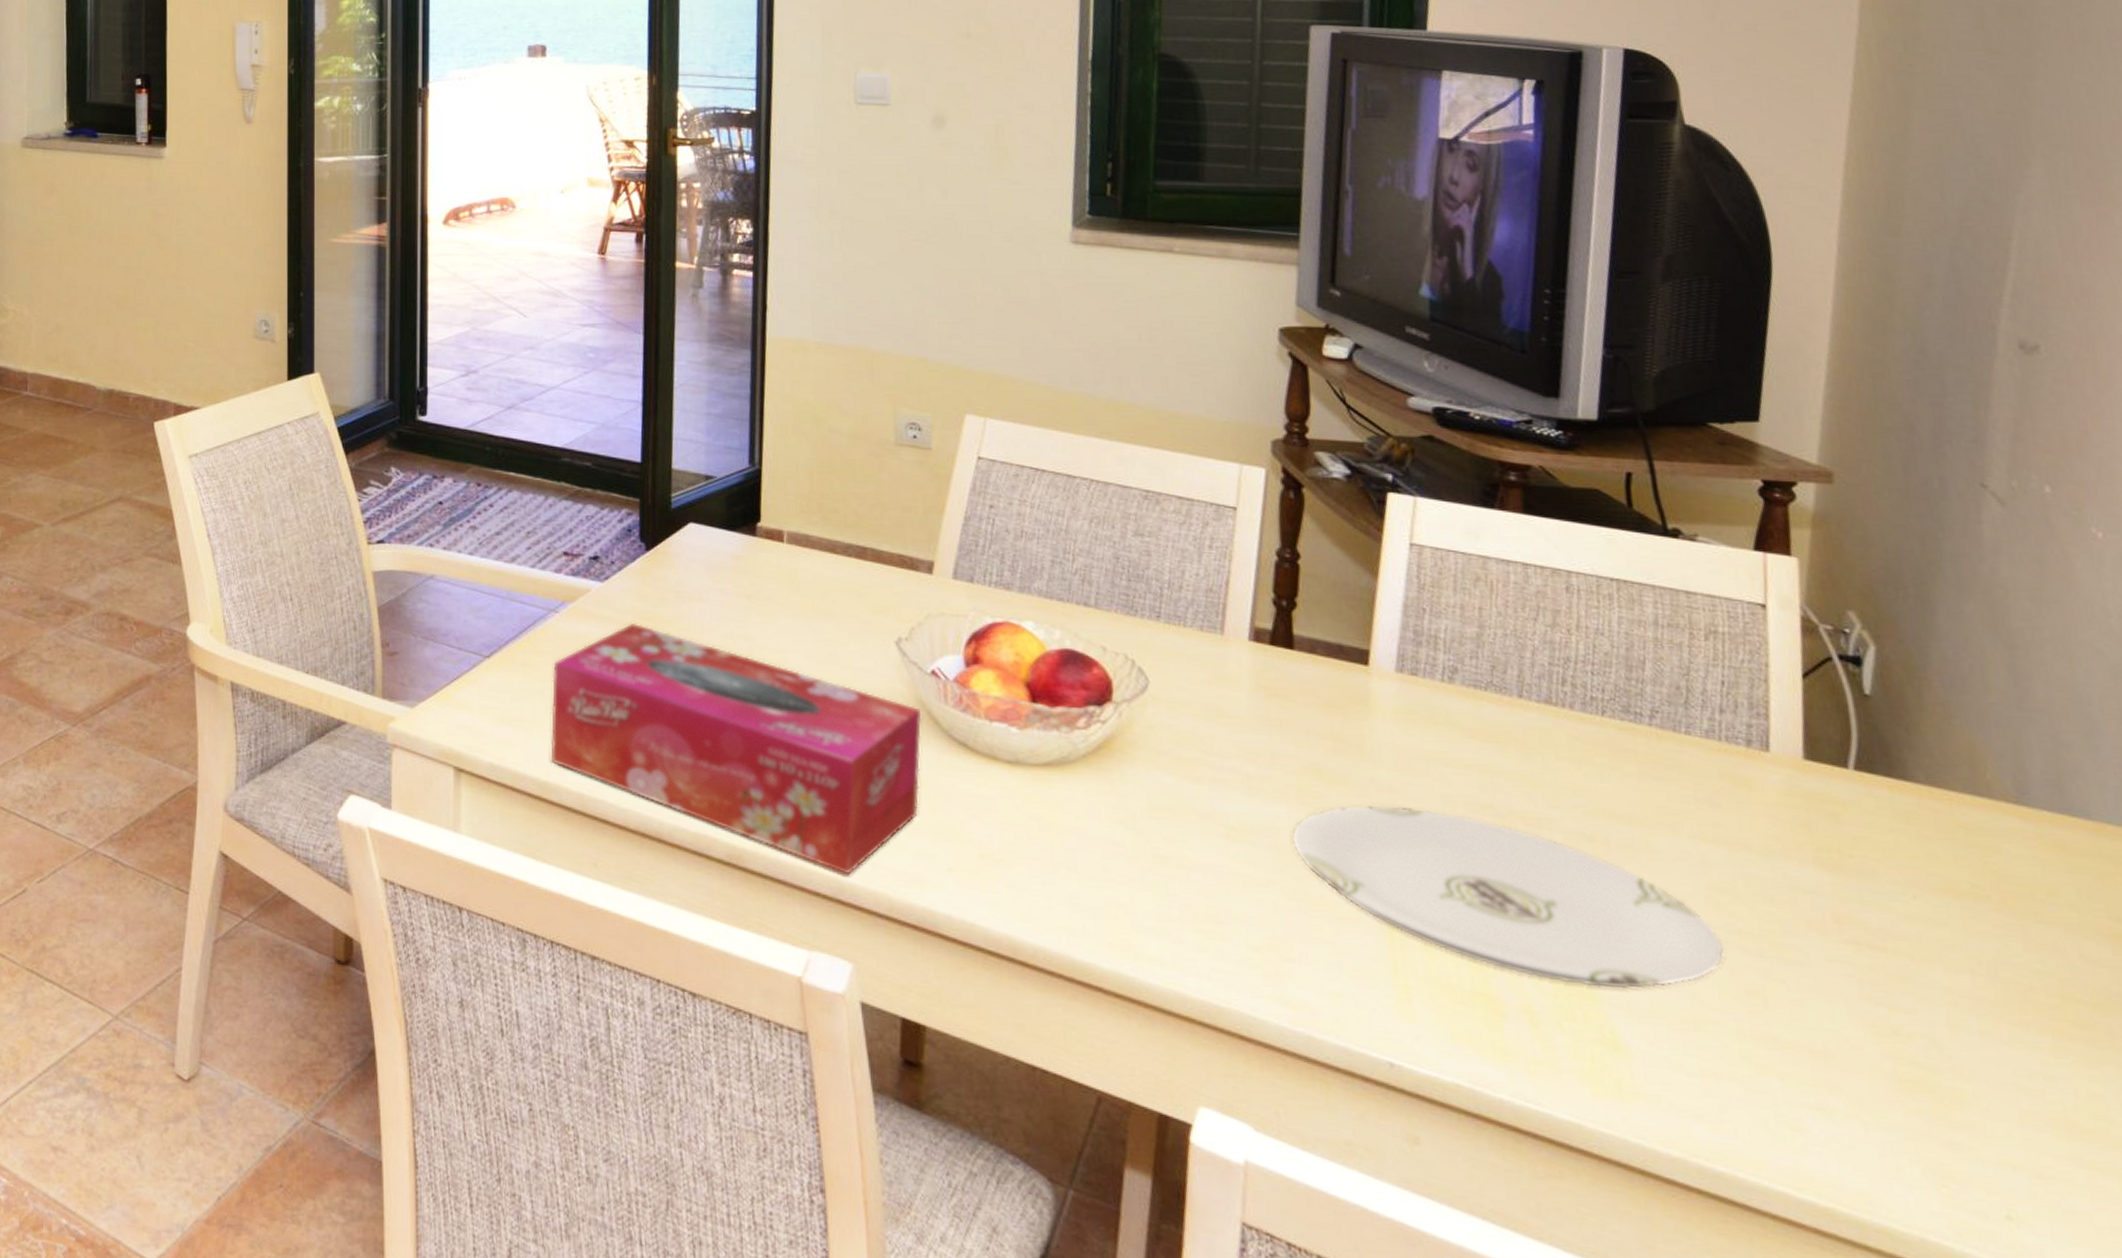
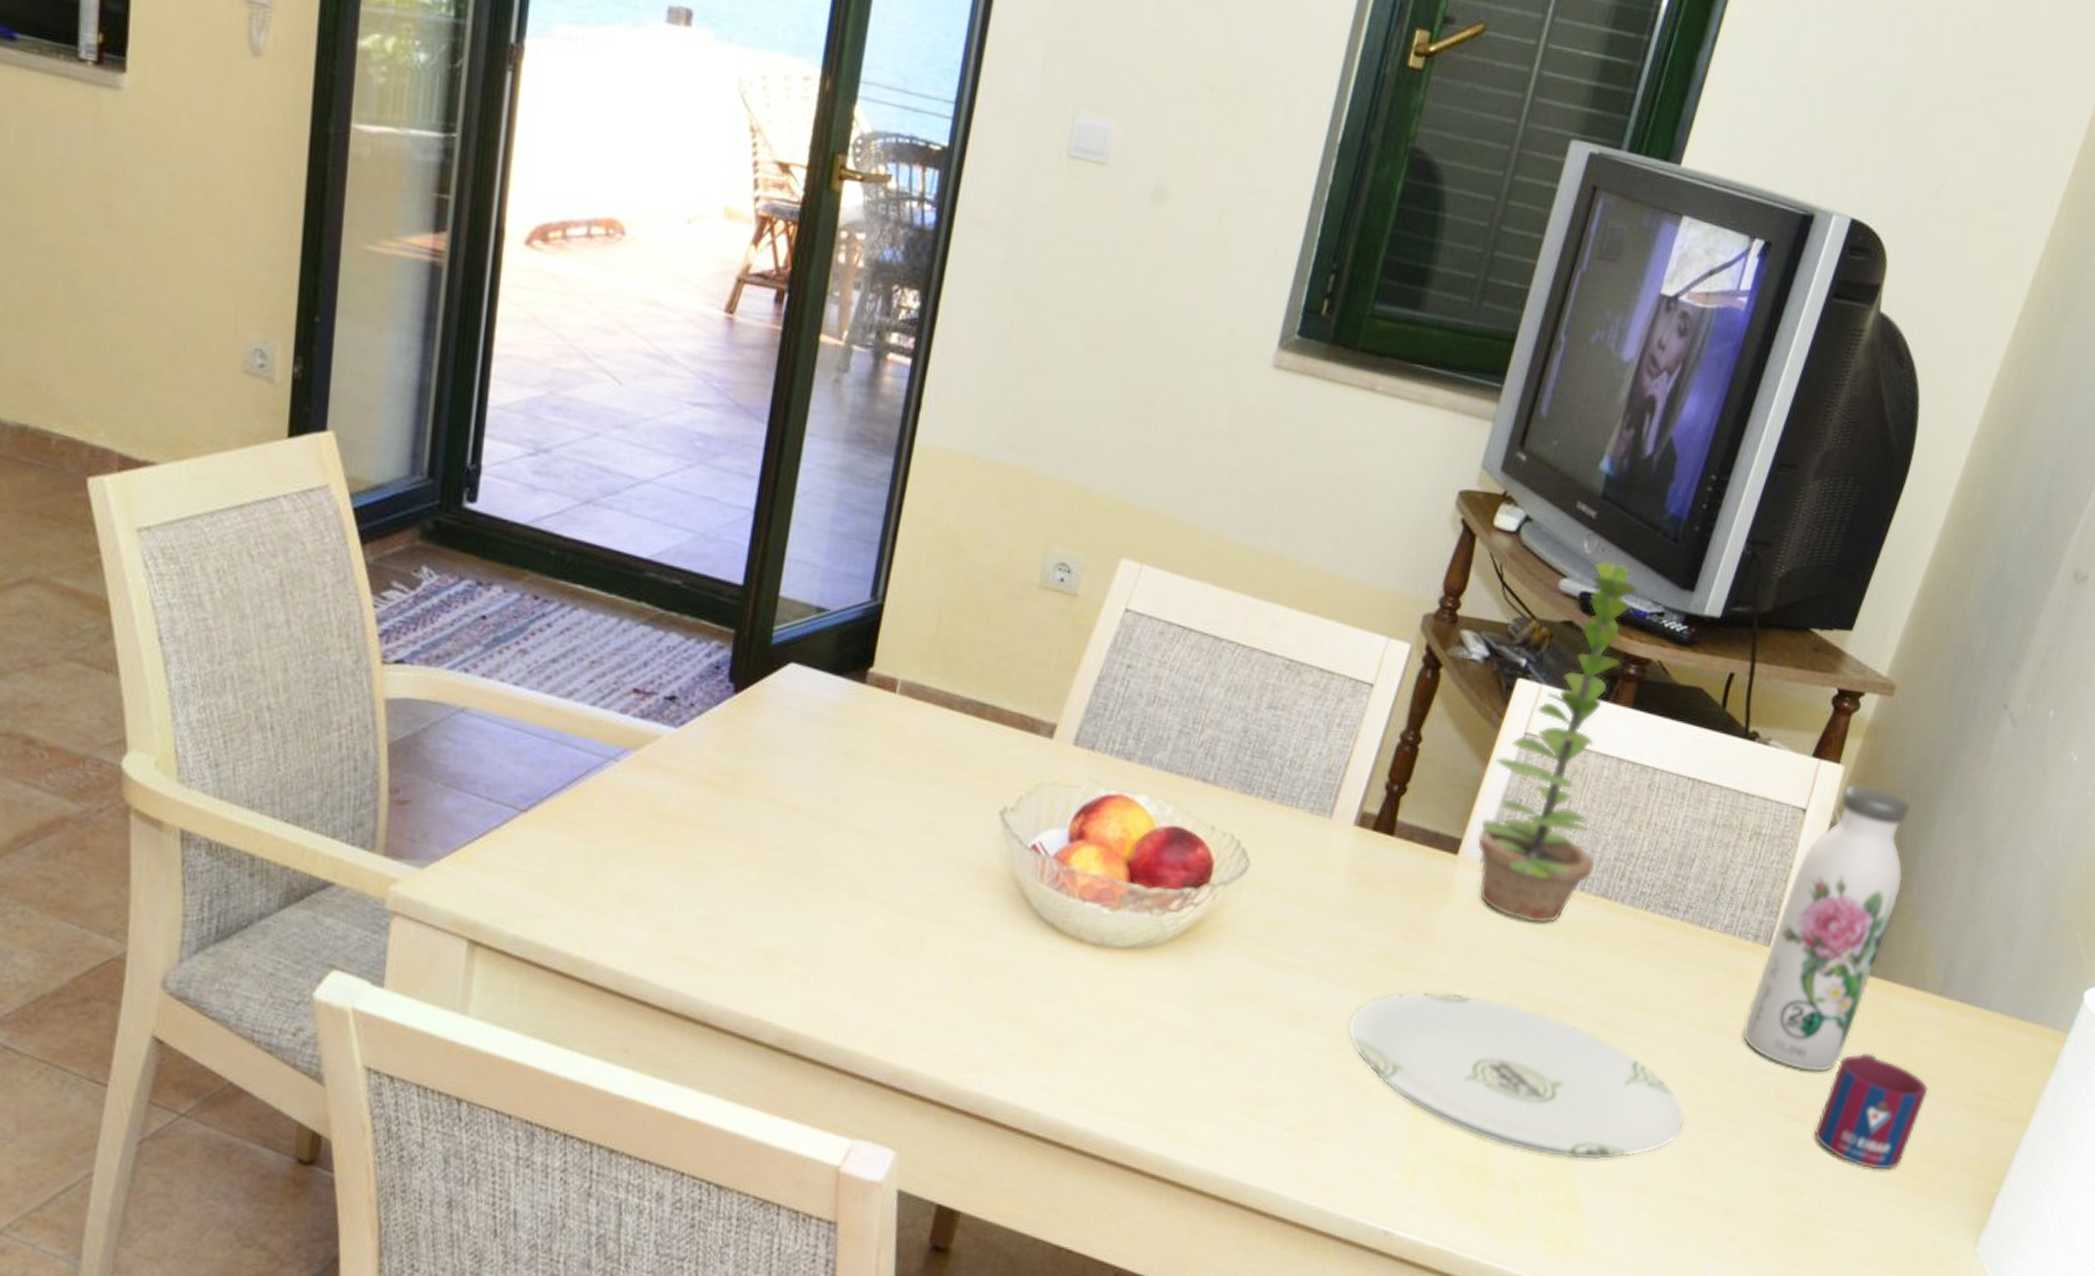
tissue box: present [551,622,922,875] -> none [590,777,1014,1061]
plant: none [1385,376,1528,733] -> present [1477,560,1638,924]
water bottle: none [1764,576,1919,892] -> present [1743,785,1911,1072]
mug: none [1900,870,2044,1011] -> present [1814,1053,1928,1170]

